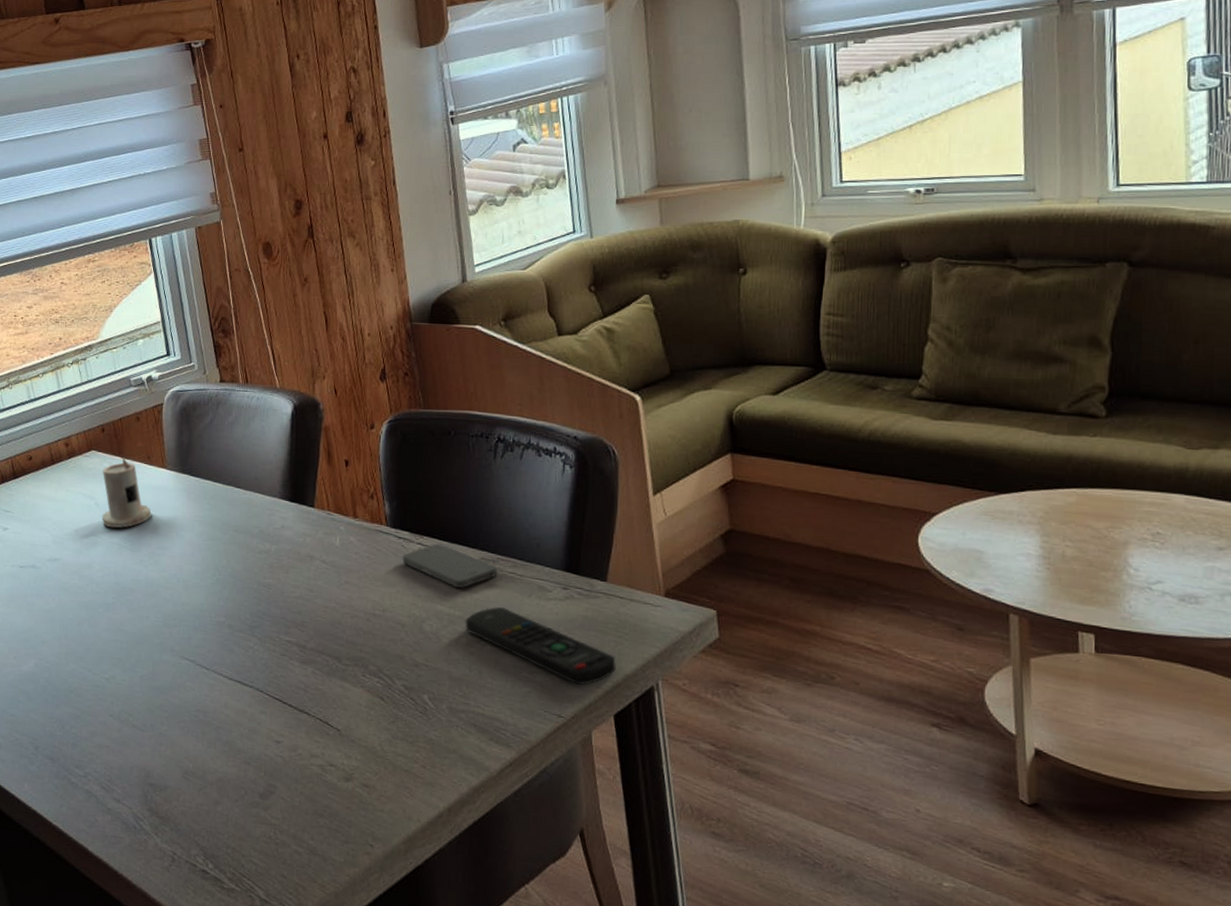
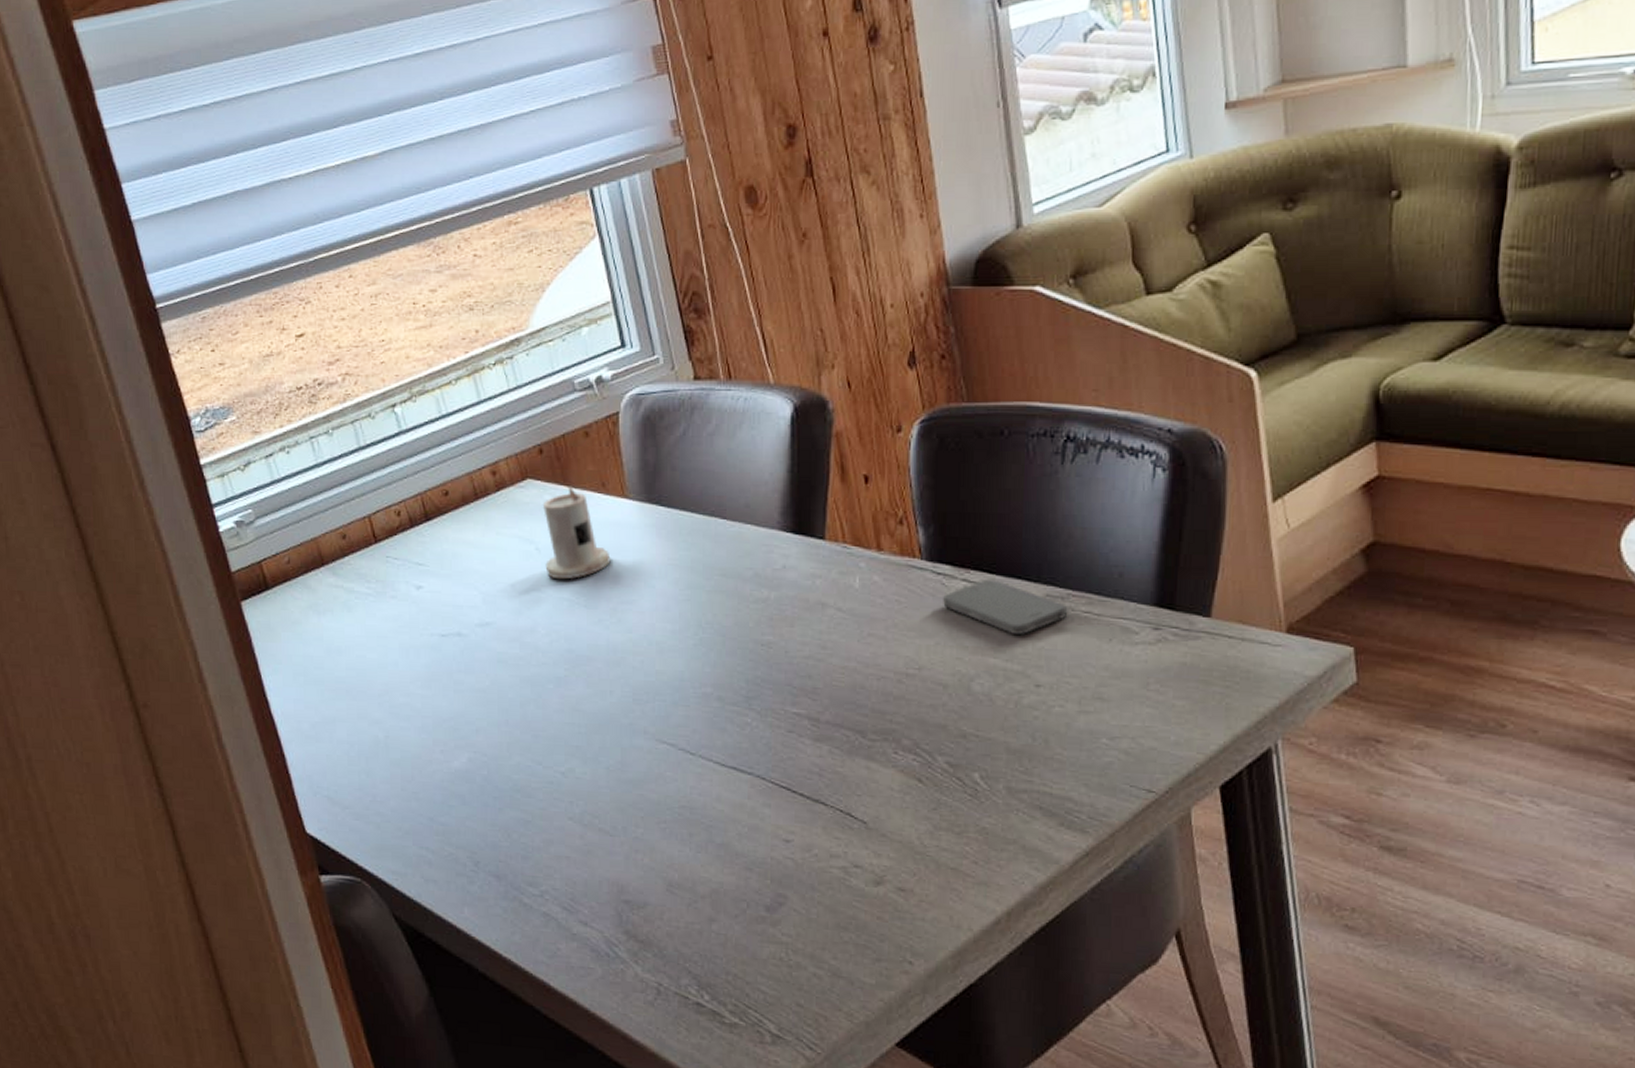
remote control: present [465,607,616,685] -> none [1026,657,1223,751]

